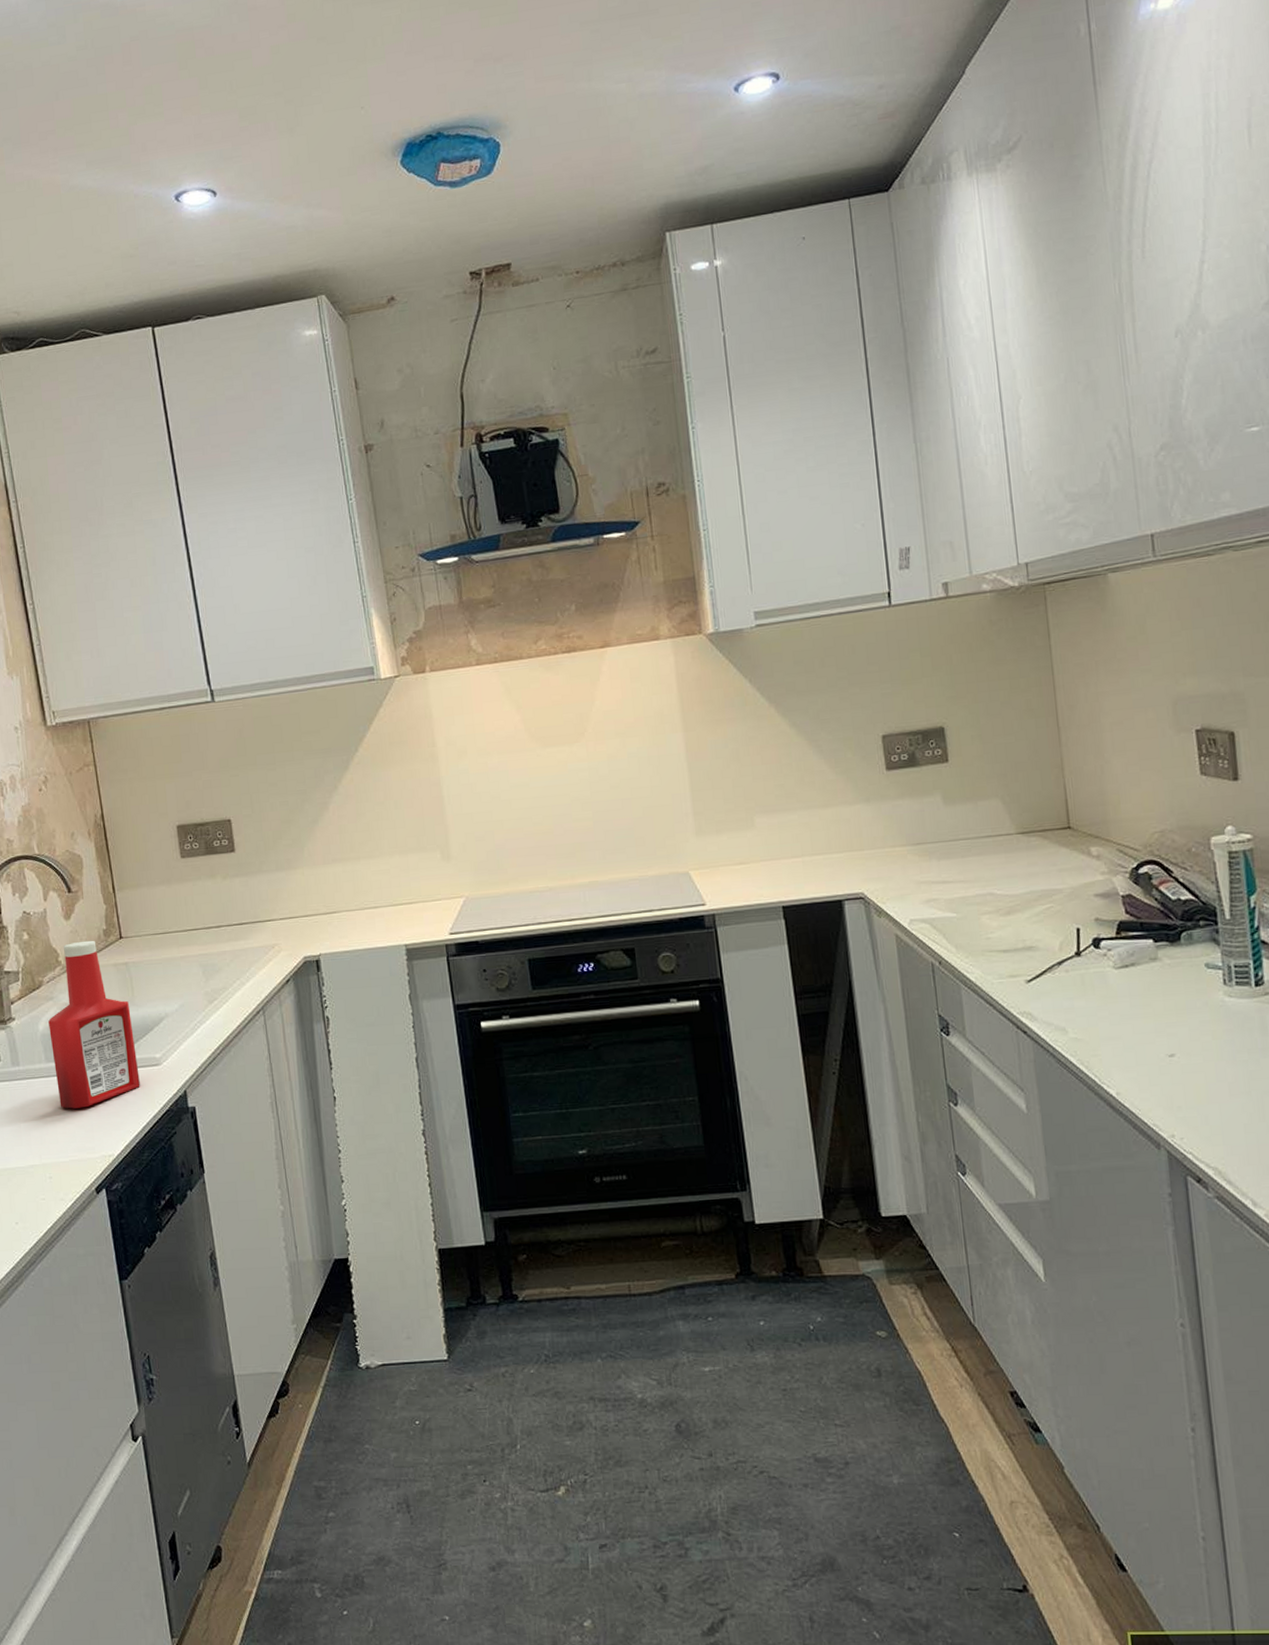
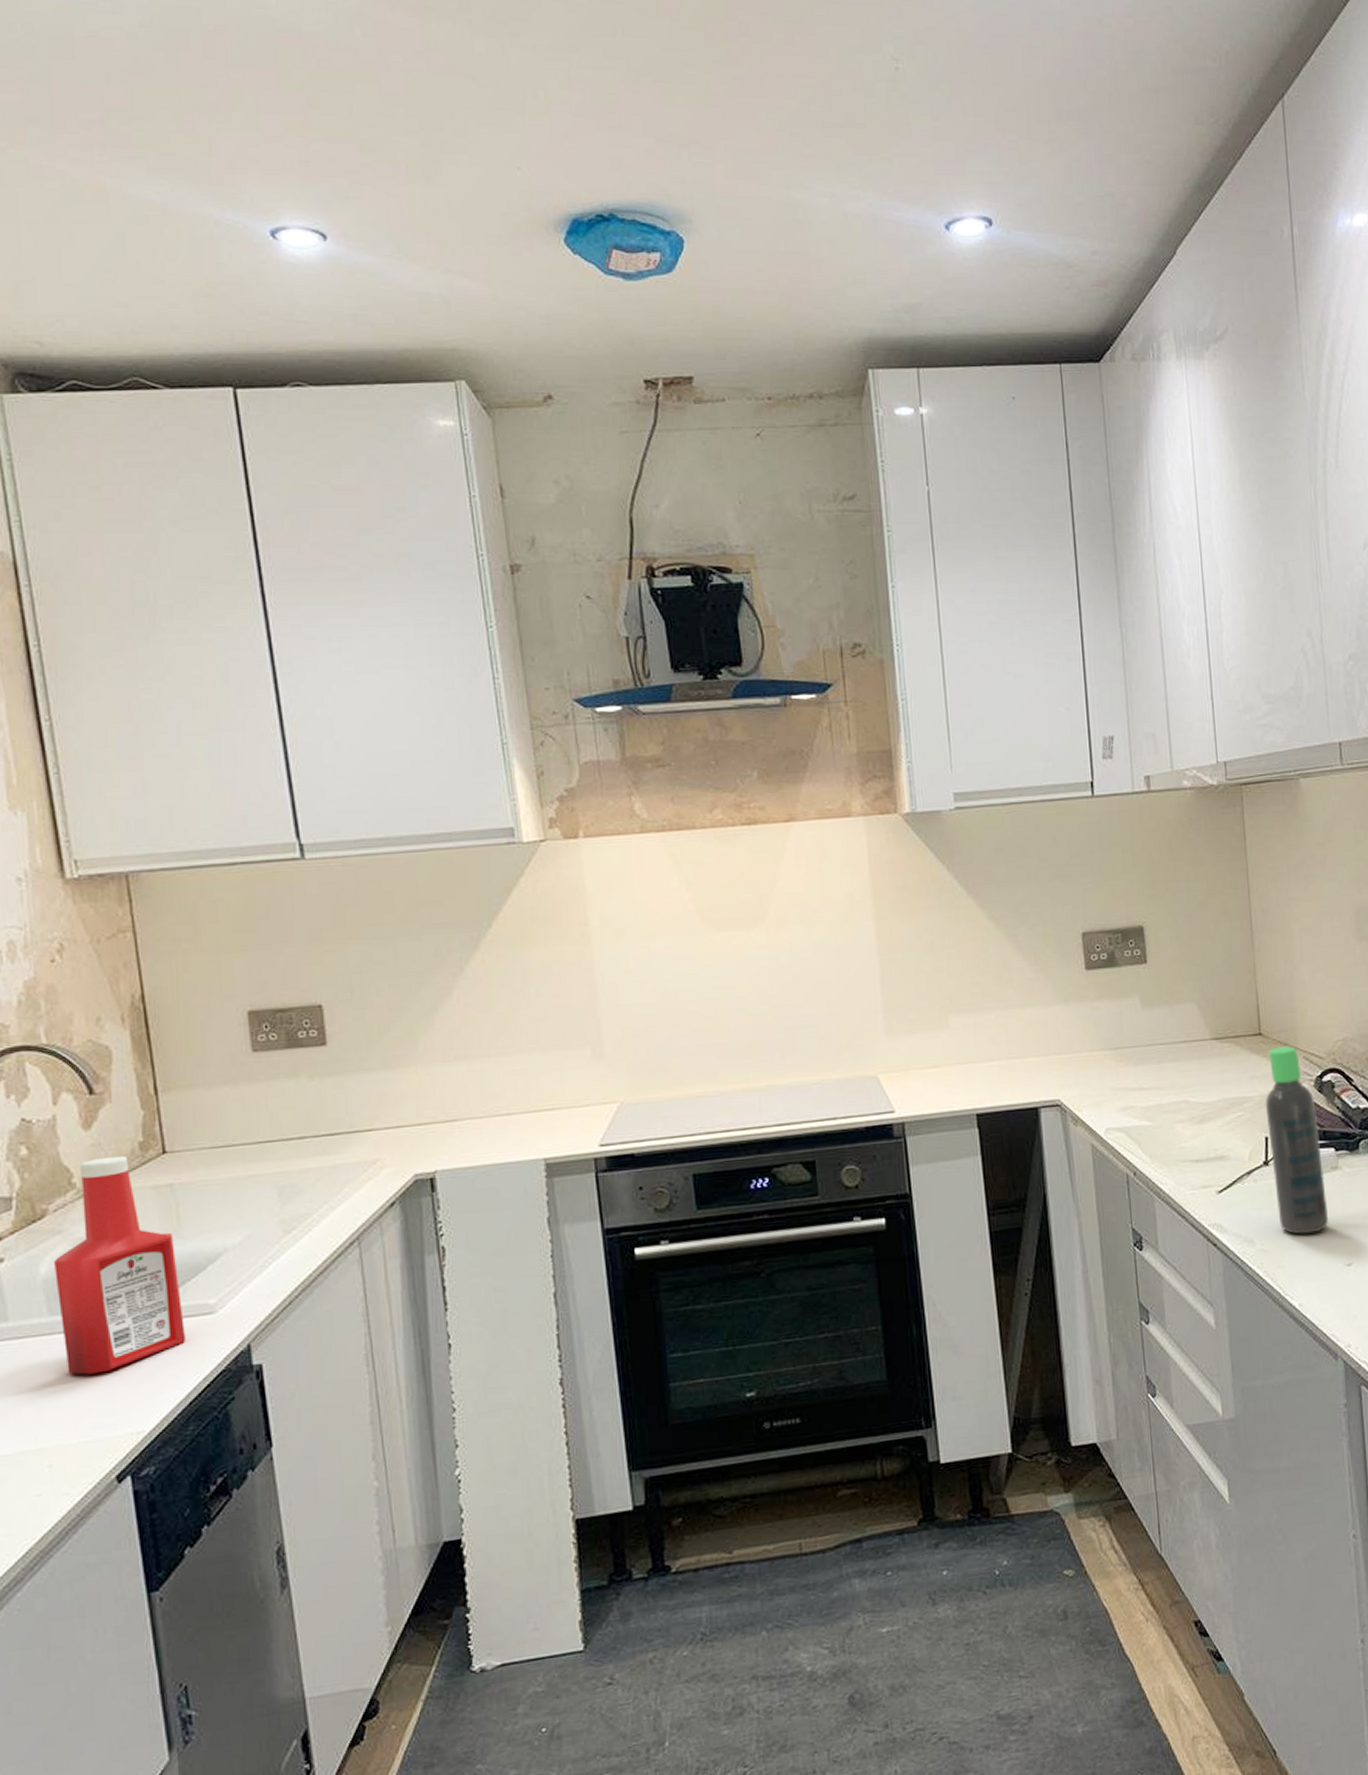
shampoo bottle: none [1075,839,1148,1024] -> present [1265,1046,1329,1235]

